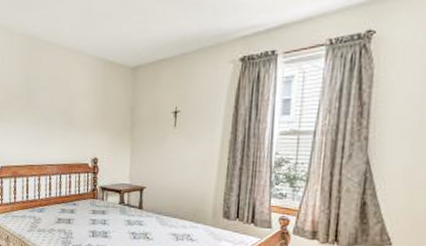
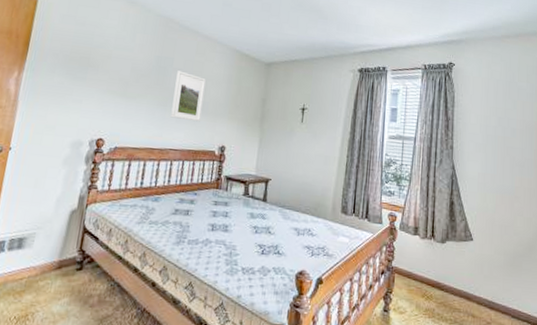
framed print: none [44,88,73,137] -> present [171,70,206,122]

